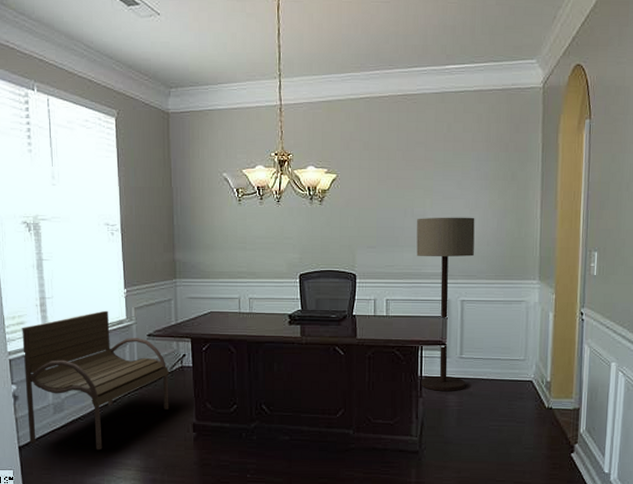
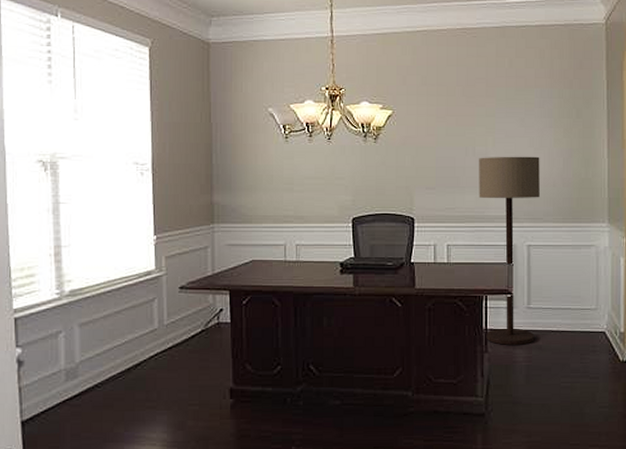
bench: present [22,310,170,450] -> none [31,260,204,423]

